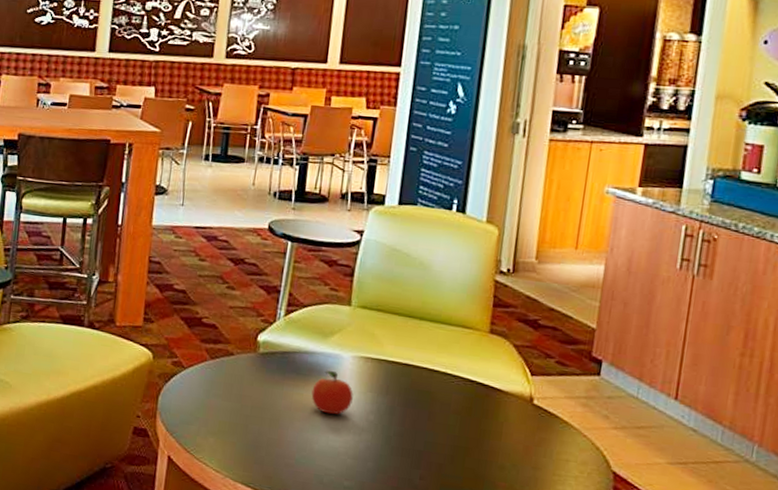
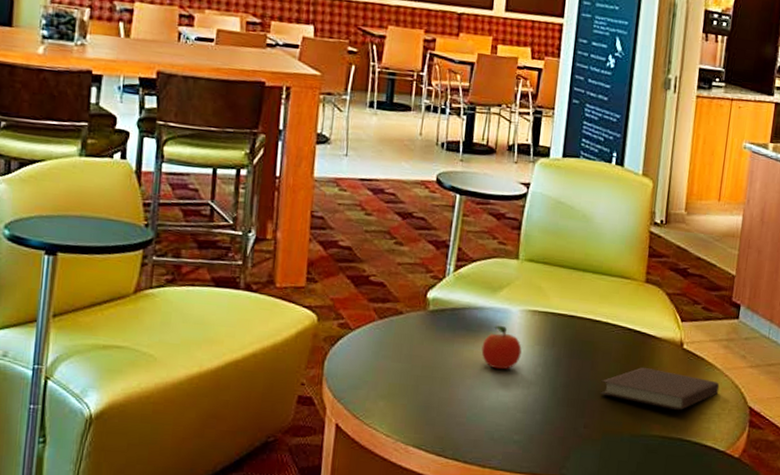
notebook: none [437,420,577,470] -> present [600,367,720,411]

